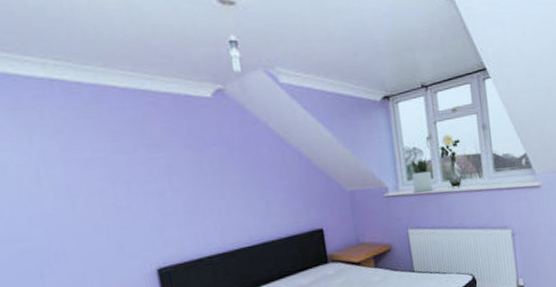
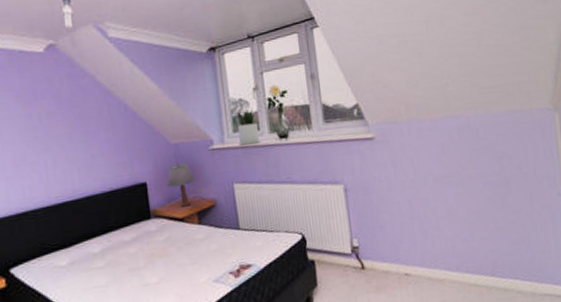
table lamp: none [343,209,372,252] -> present [167,163,196,207]

